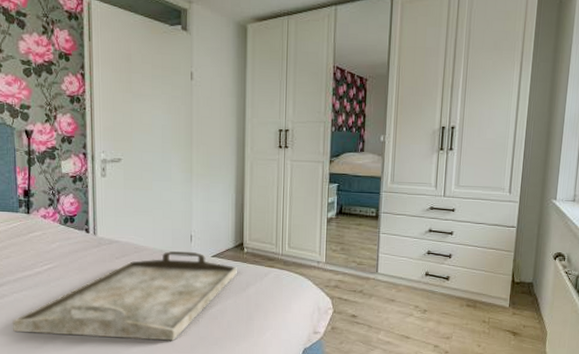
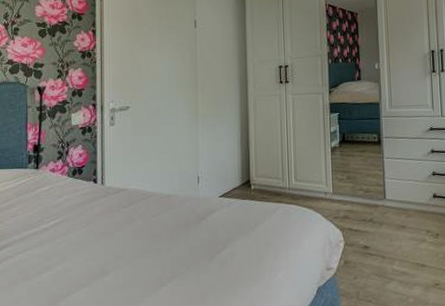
serving tray: present [11,250,237,341] -> none [15,193,245,296]

